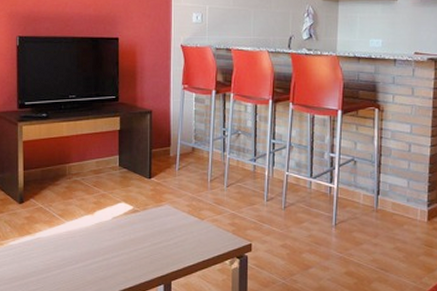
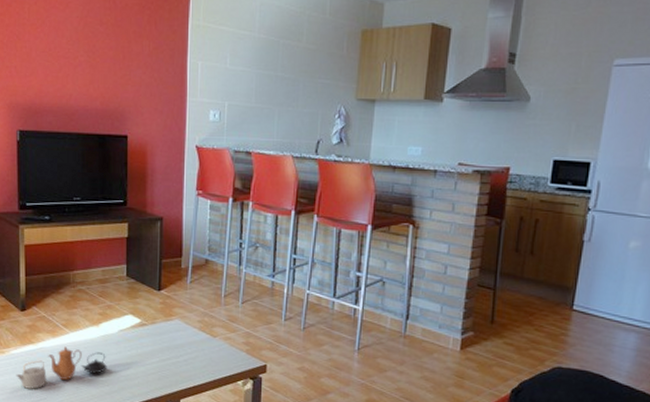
teapot: none [14,235,102,279] -> present [16,346,107,389]

